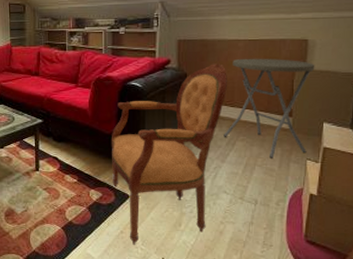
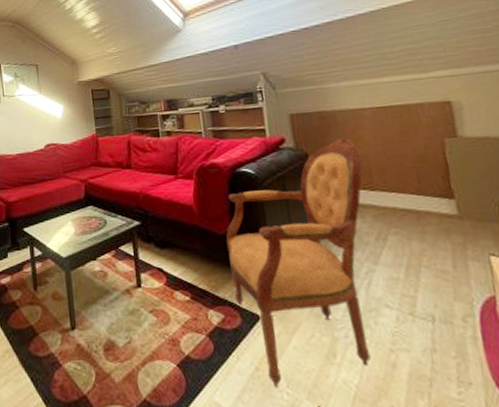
side table: present [224,58,315,160] -> none [361,127,487,258]

